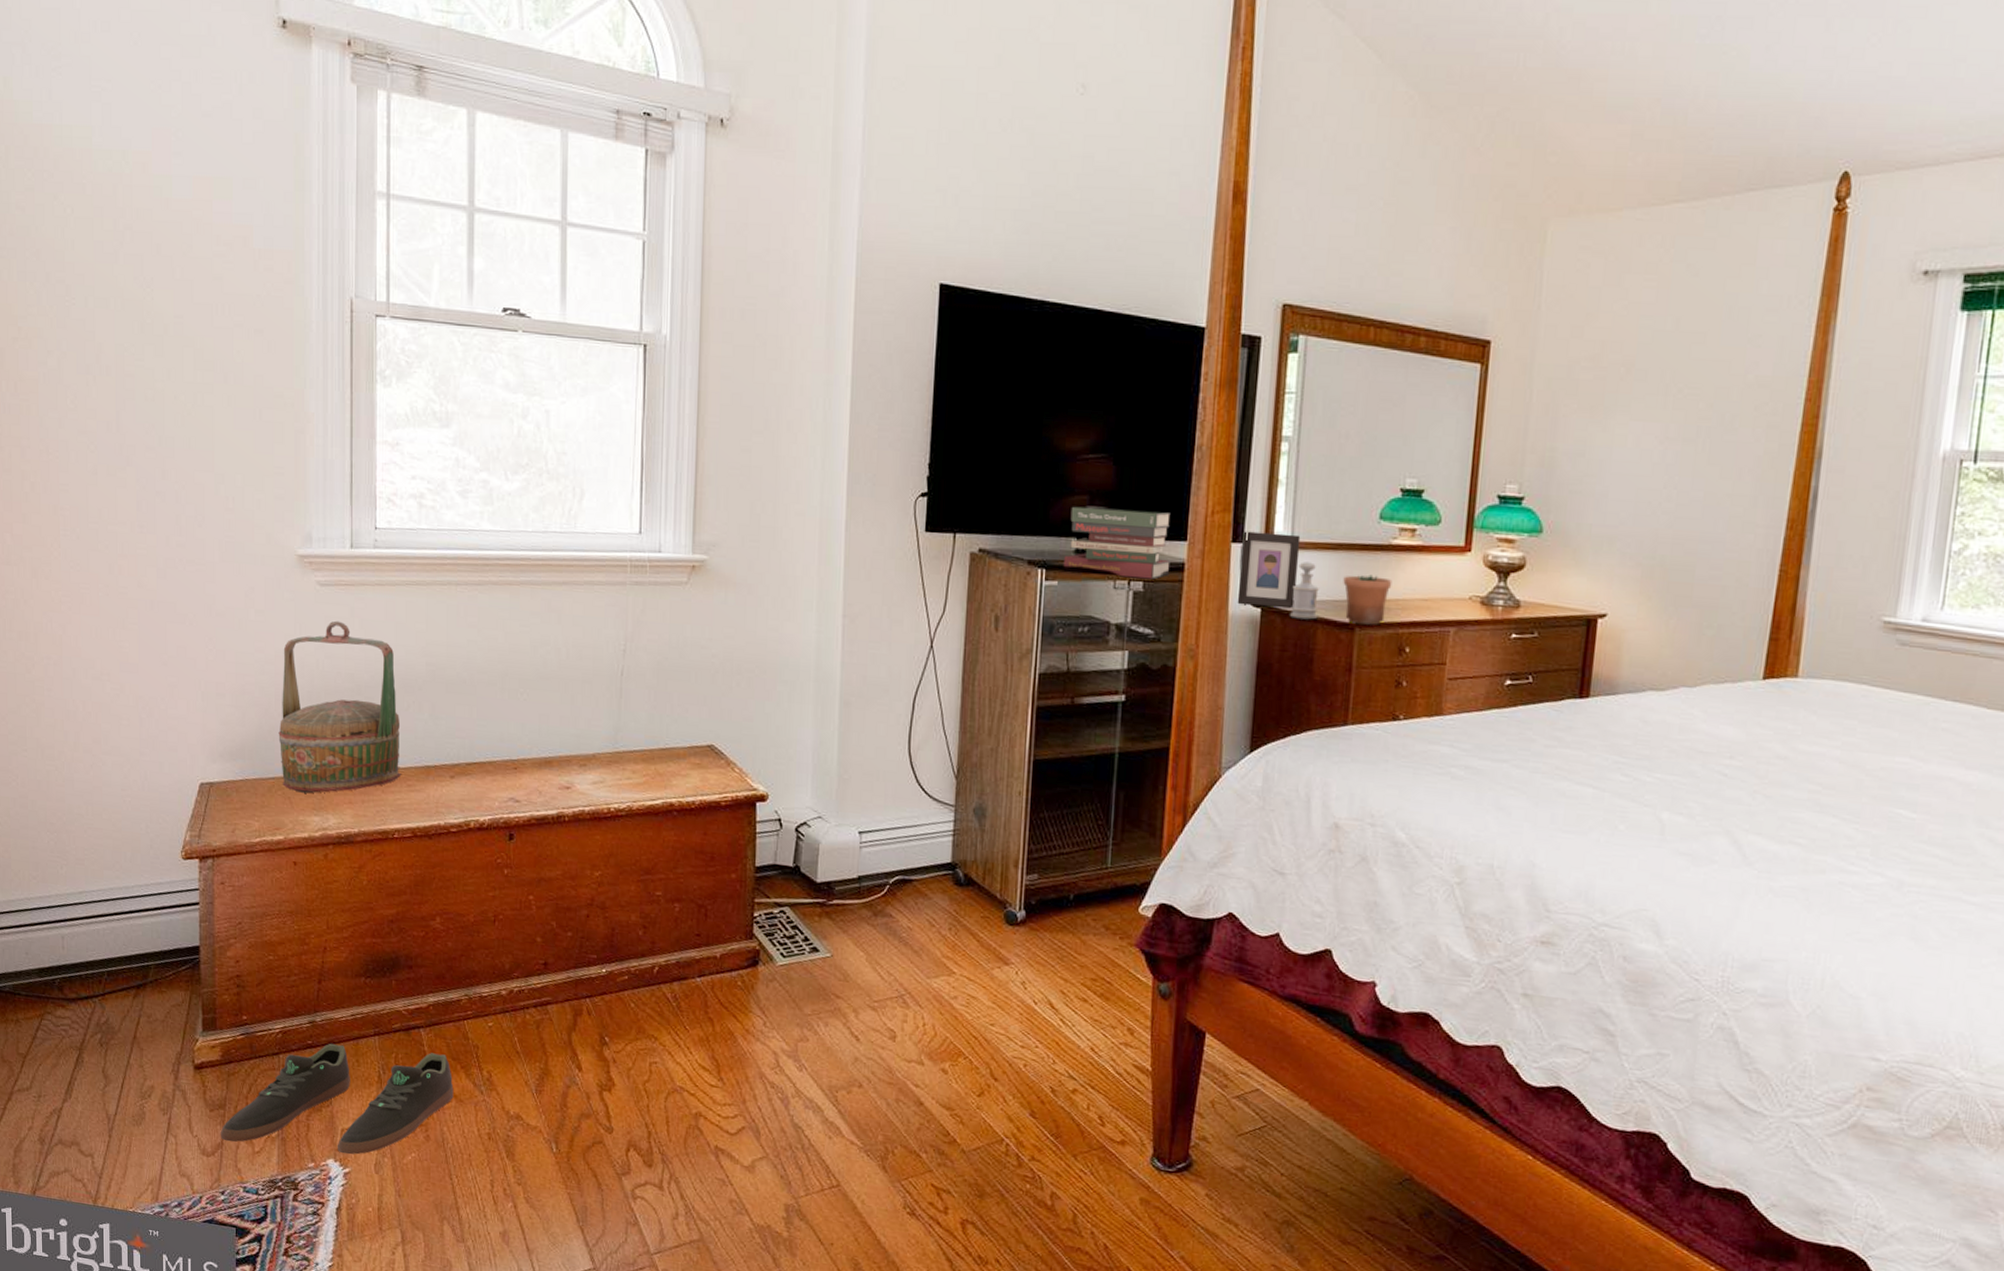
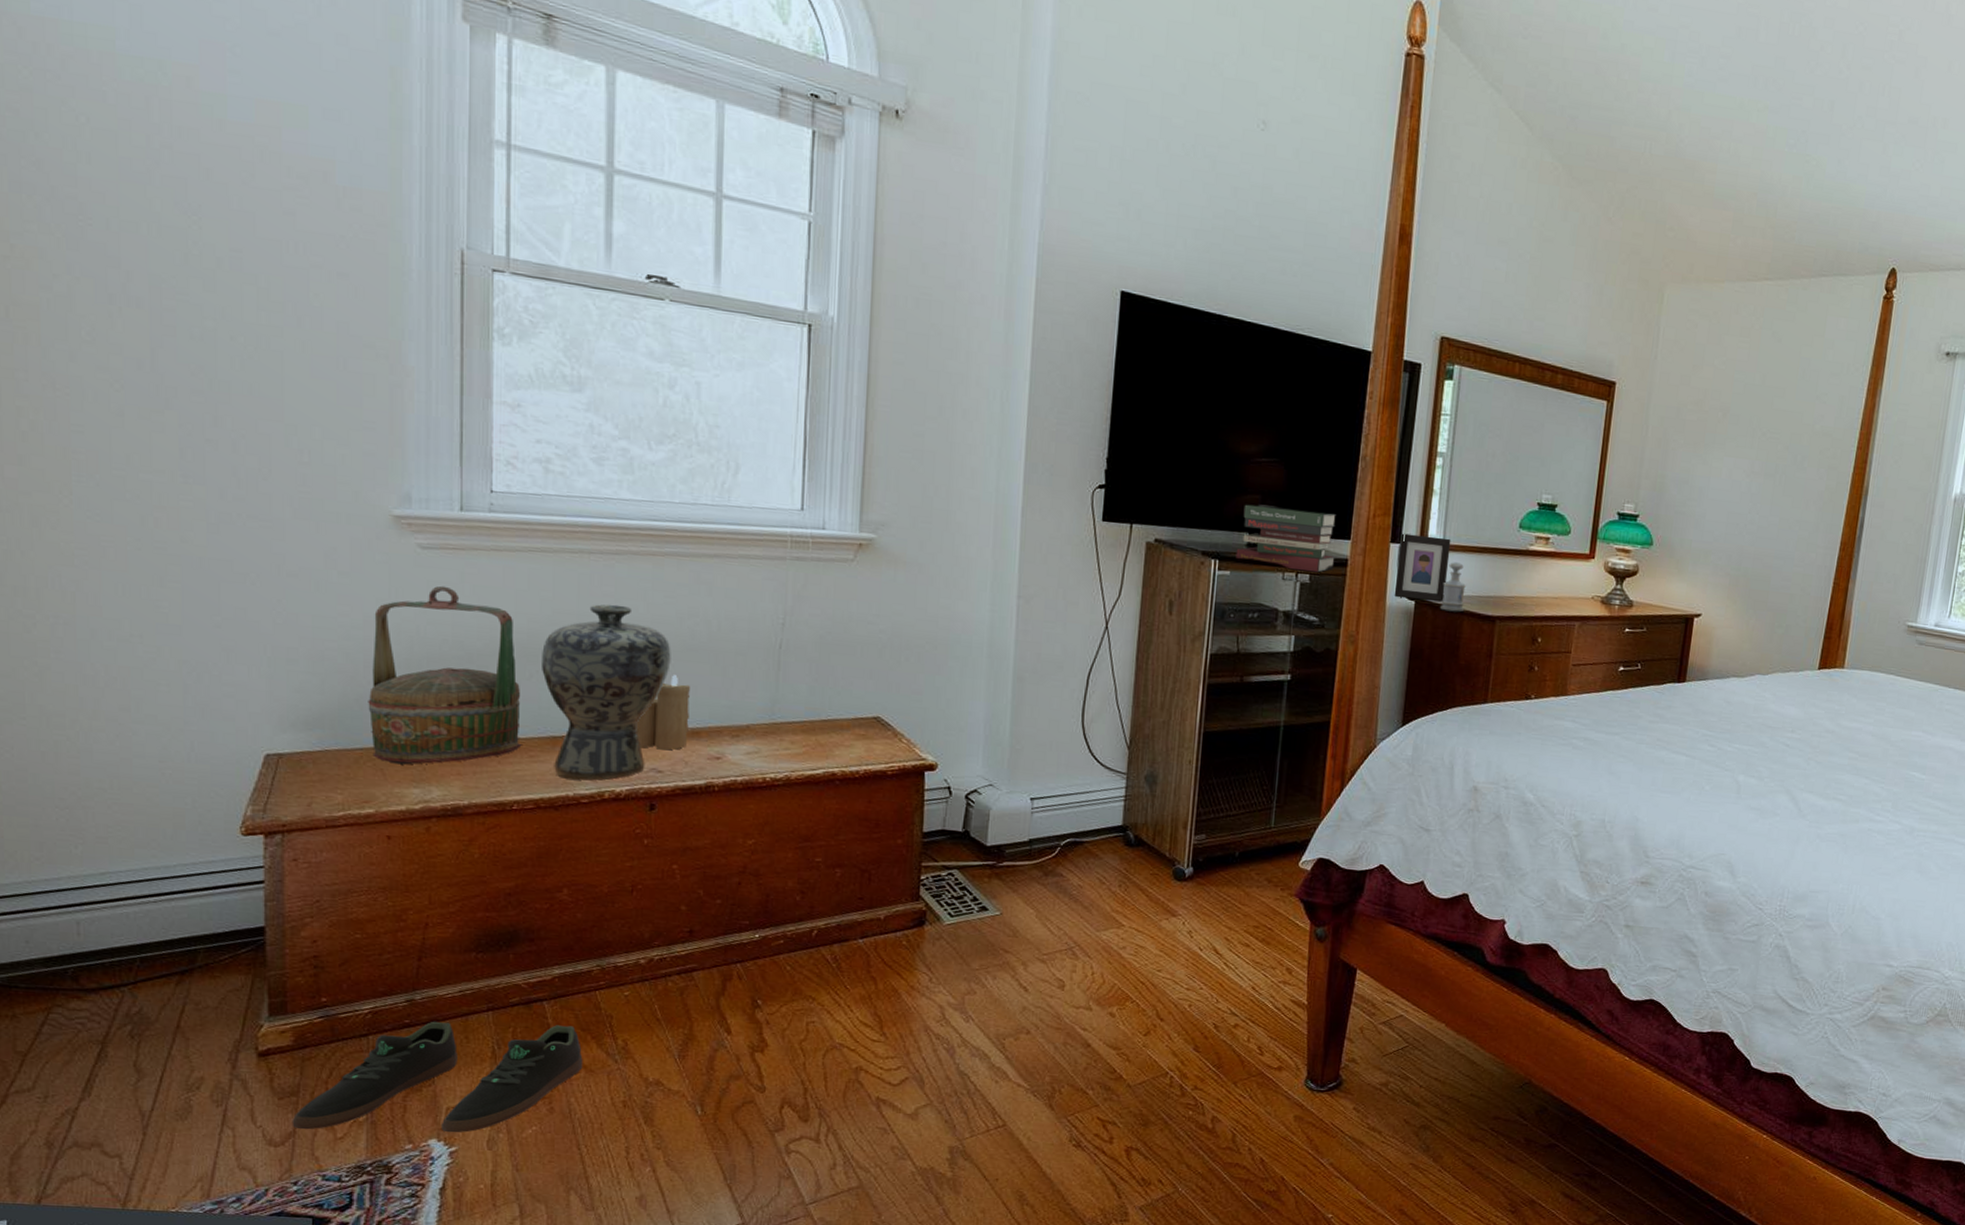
vase: none [417,634,526,810] -> present [542,604,671,781]
candle: none [496,704,543,780] -> present [636,675,690,751]
planter: present [1343,574,1392,625] -> none [1486,575,1529,618]

